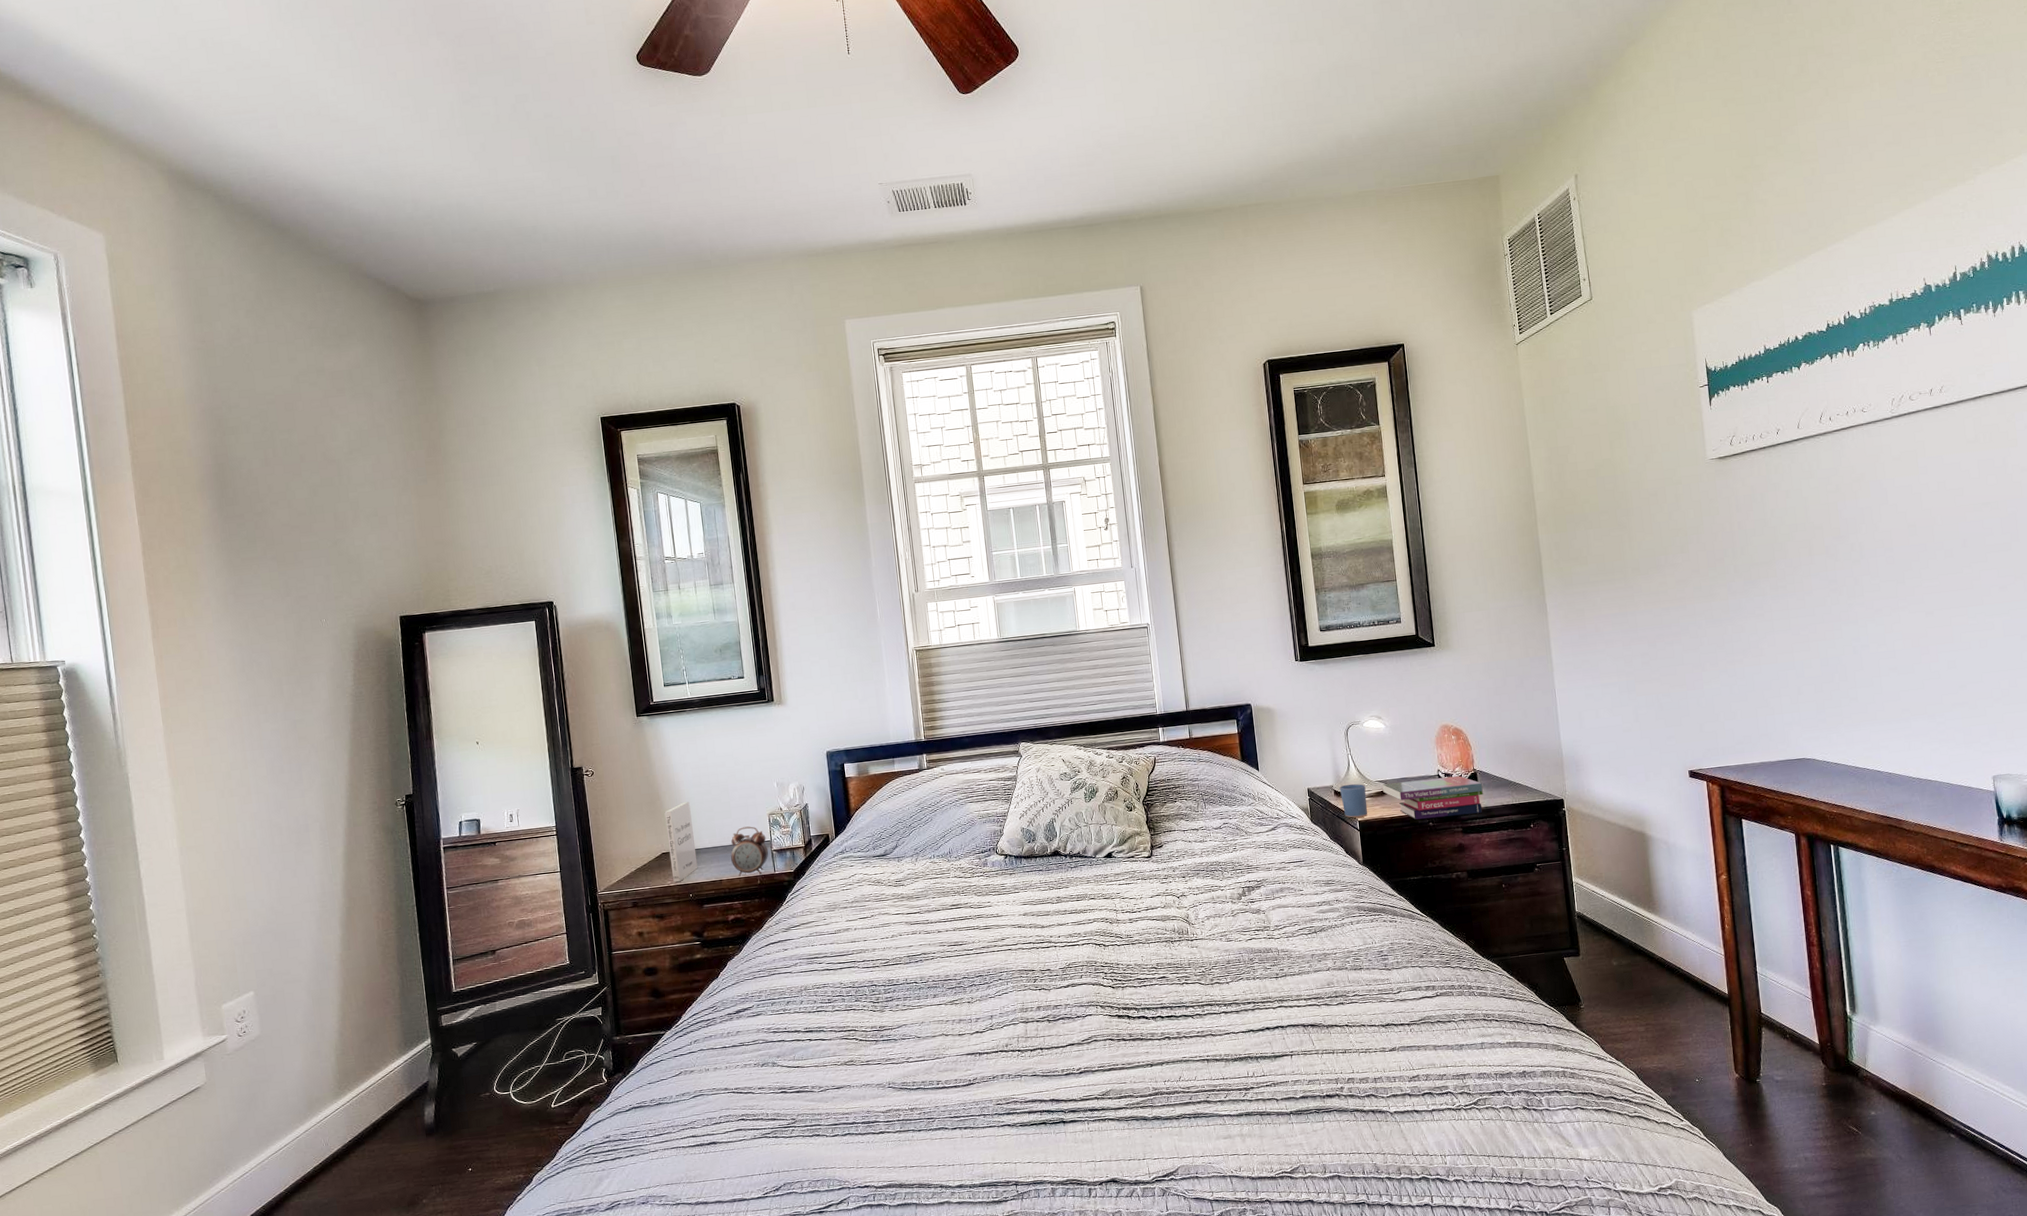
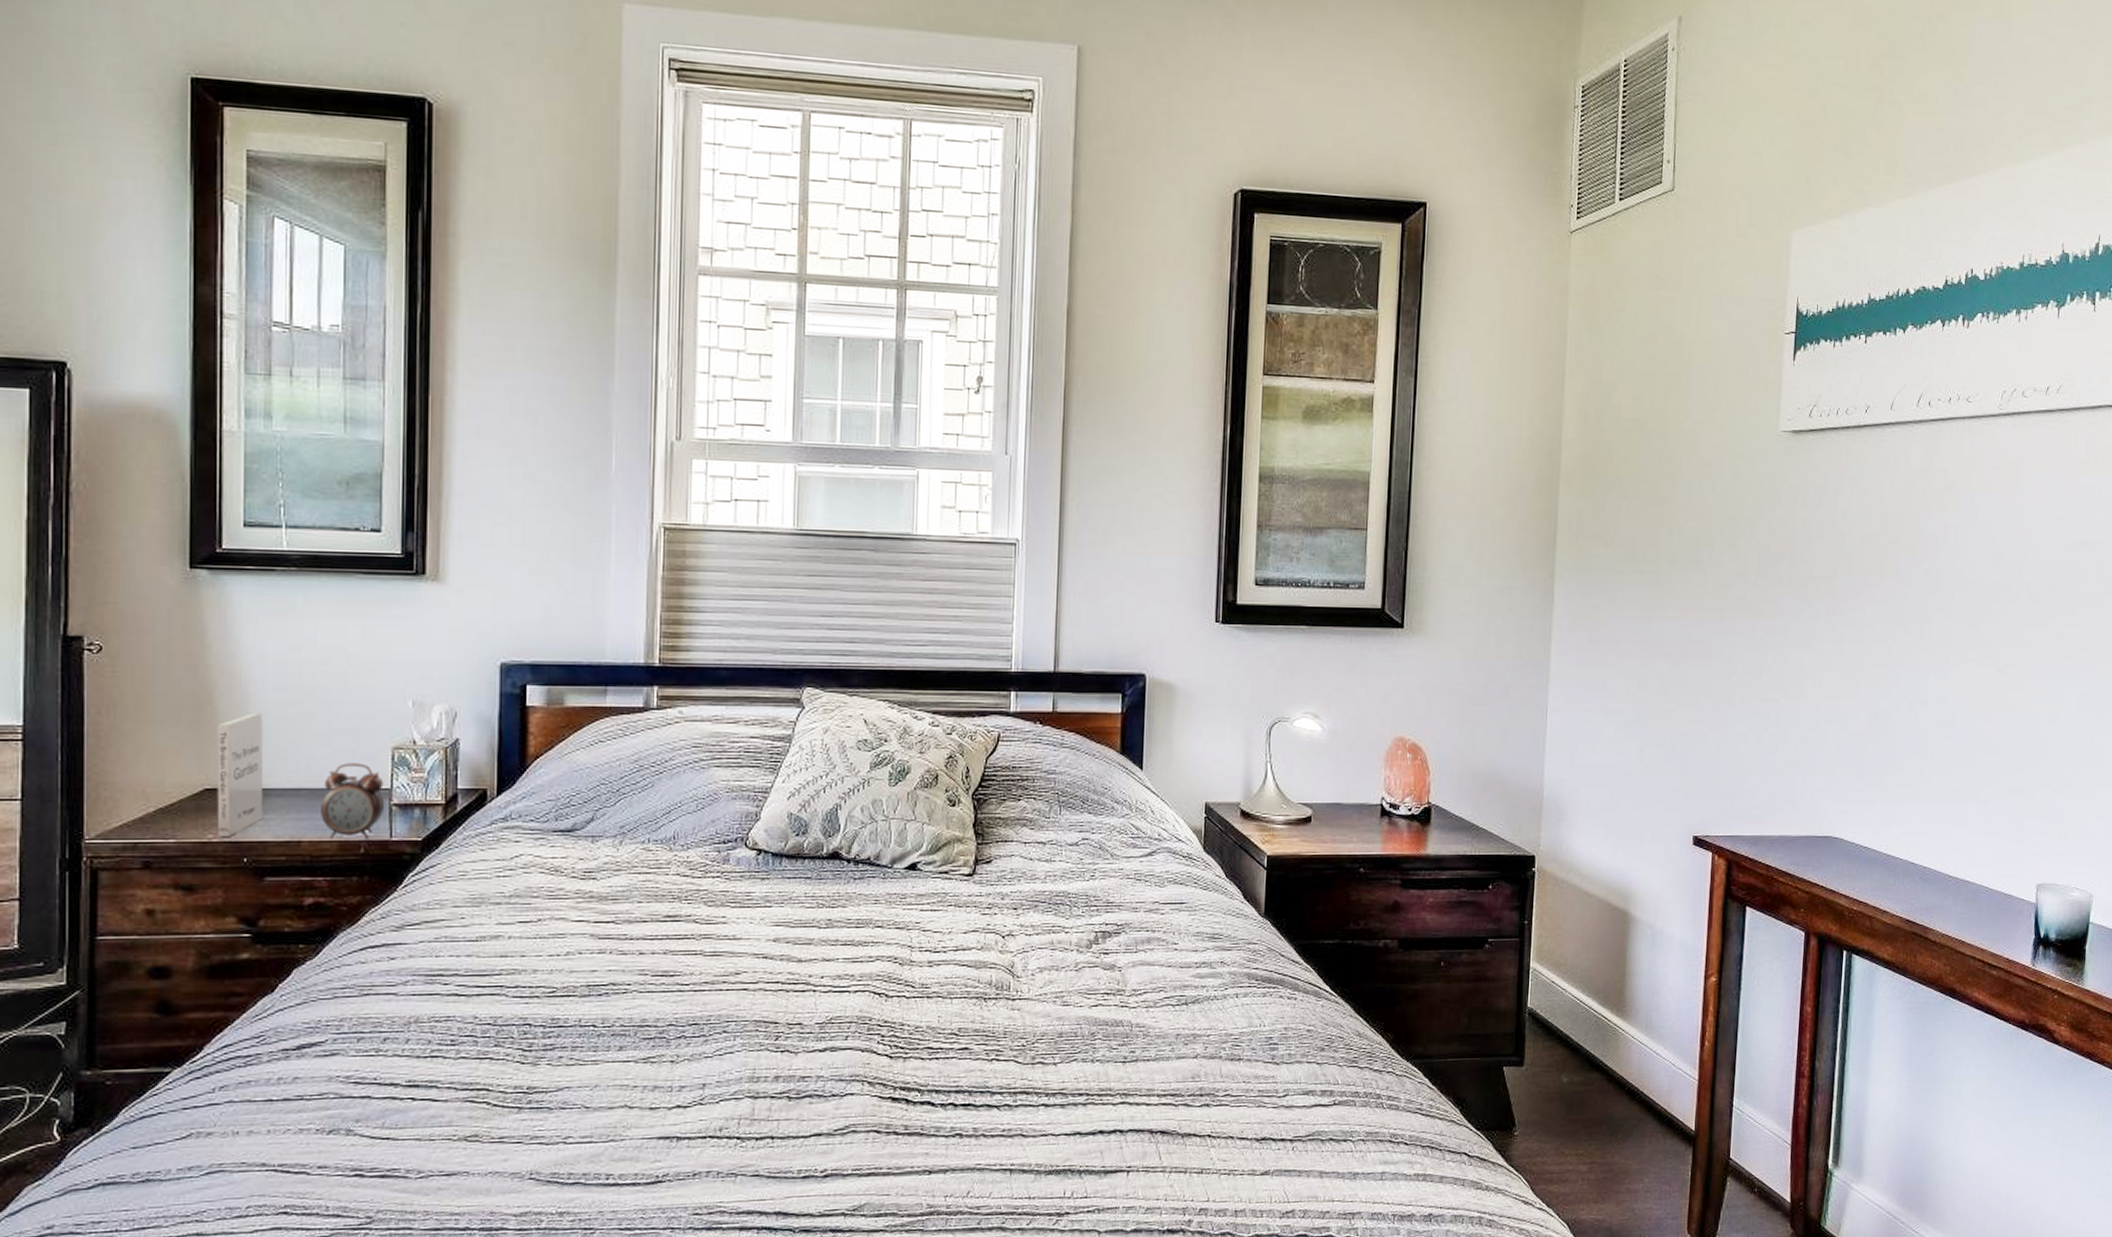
mug: present [1340,783,1368,818] -> none [1248,803,1283,851]
books: present [1382,775,1483,820] -> none [1306,808,1436,863]

